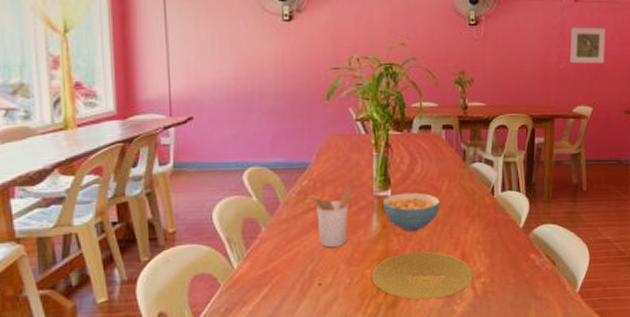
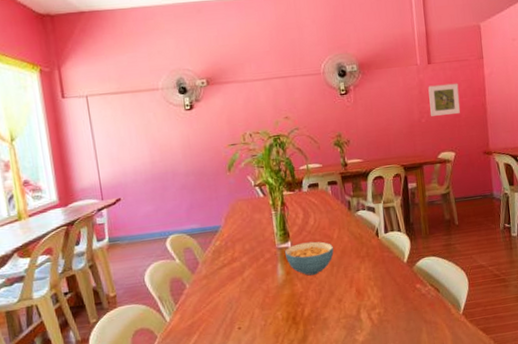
utensil holder: present [310,189,352,248] -> none [223,244,258,297]
plate: present [371,251,474,300] -> none [282,291,370,334]

